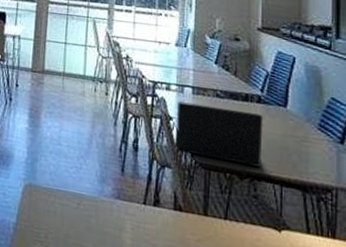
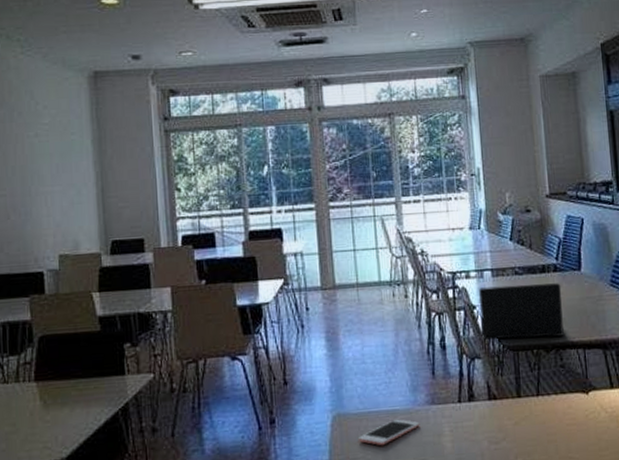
cell phone: none [44,203,104,225] -> present [357,419,420,446]

